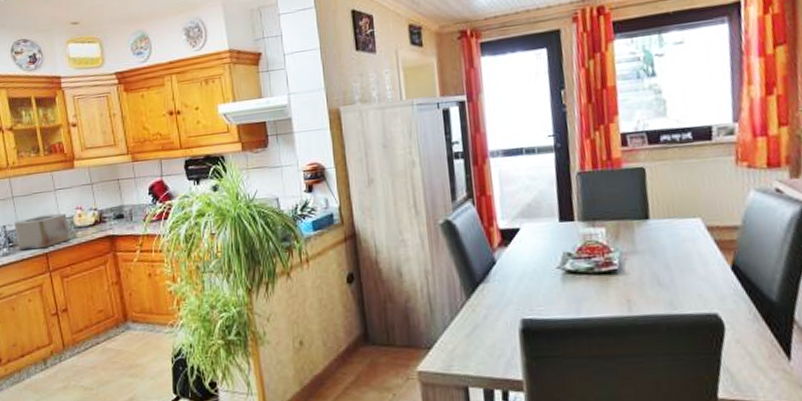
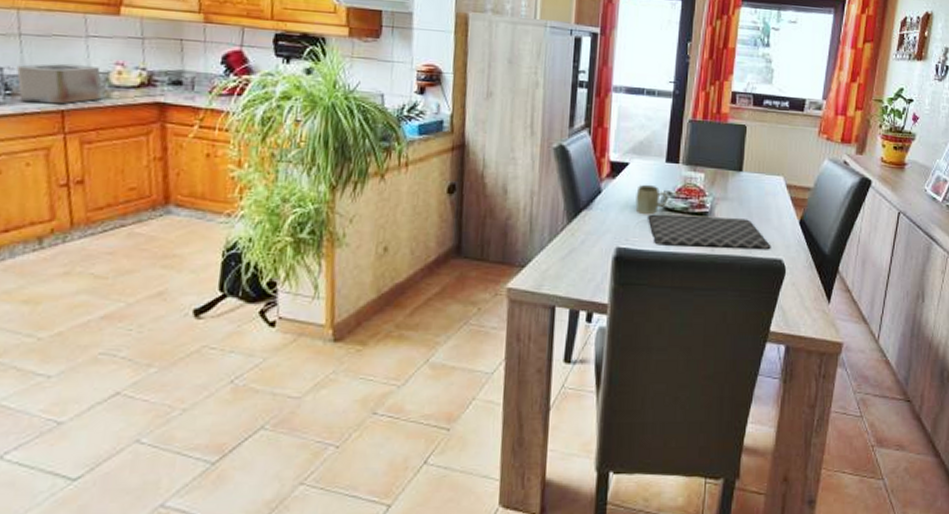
mug: none [532,247,569,281] -> present [635,184,668,215]
placemat: none [550,272,701,312] -> present [648,214,771,249]

